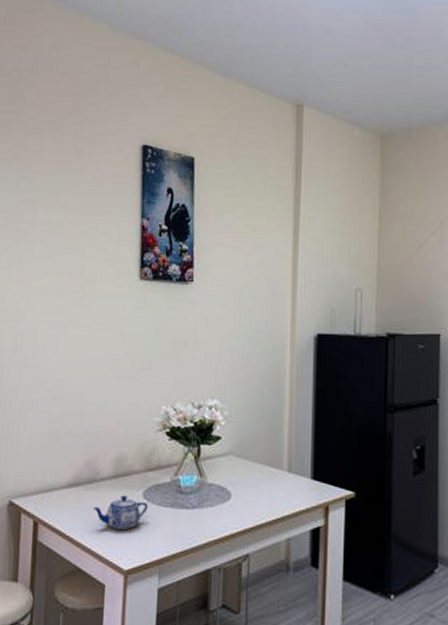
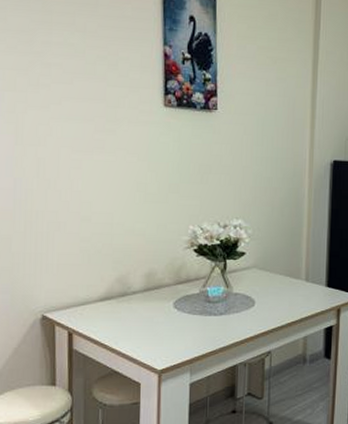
teapot: present [92,495,149,531] -> none [125,306,179,337]

